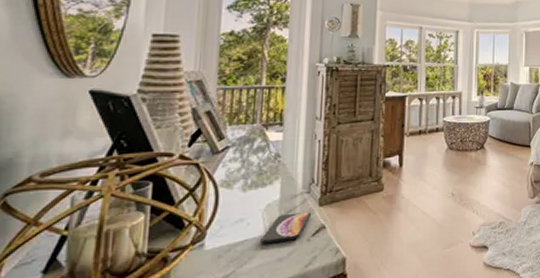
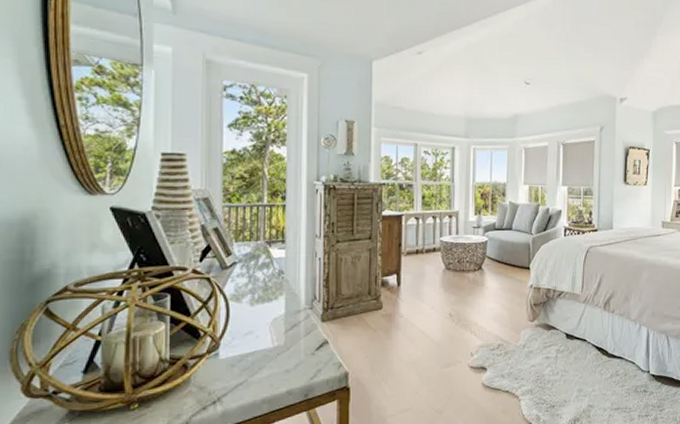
smartphone: present [260,212,312,244] -> none [269,327,315,356]

